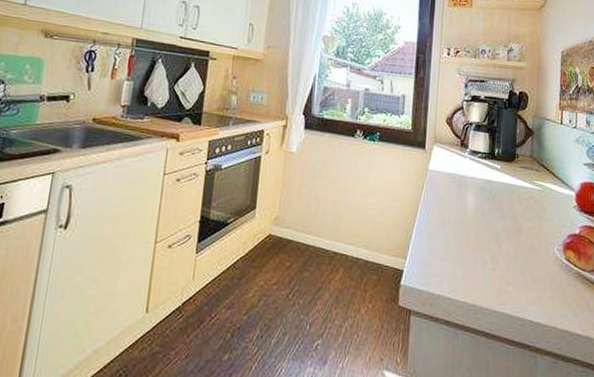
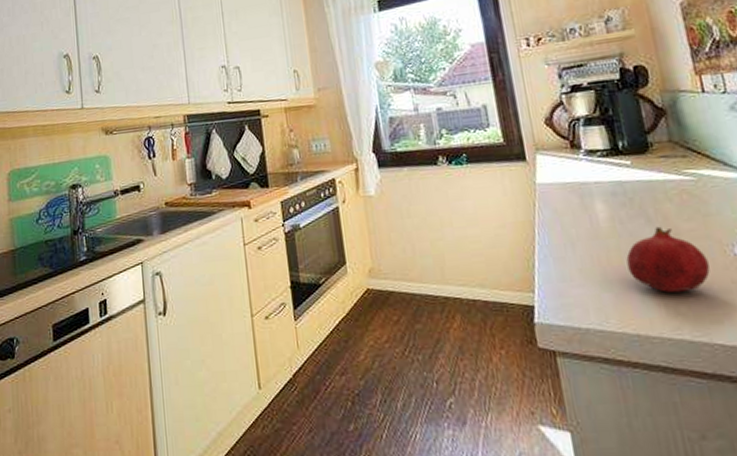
fruit: none [479,221,535,276] -> present [626,226,710,293]

